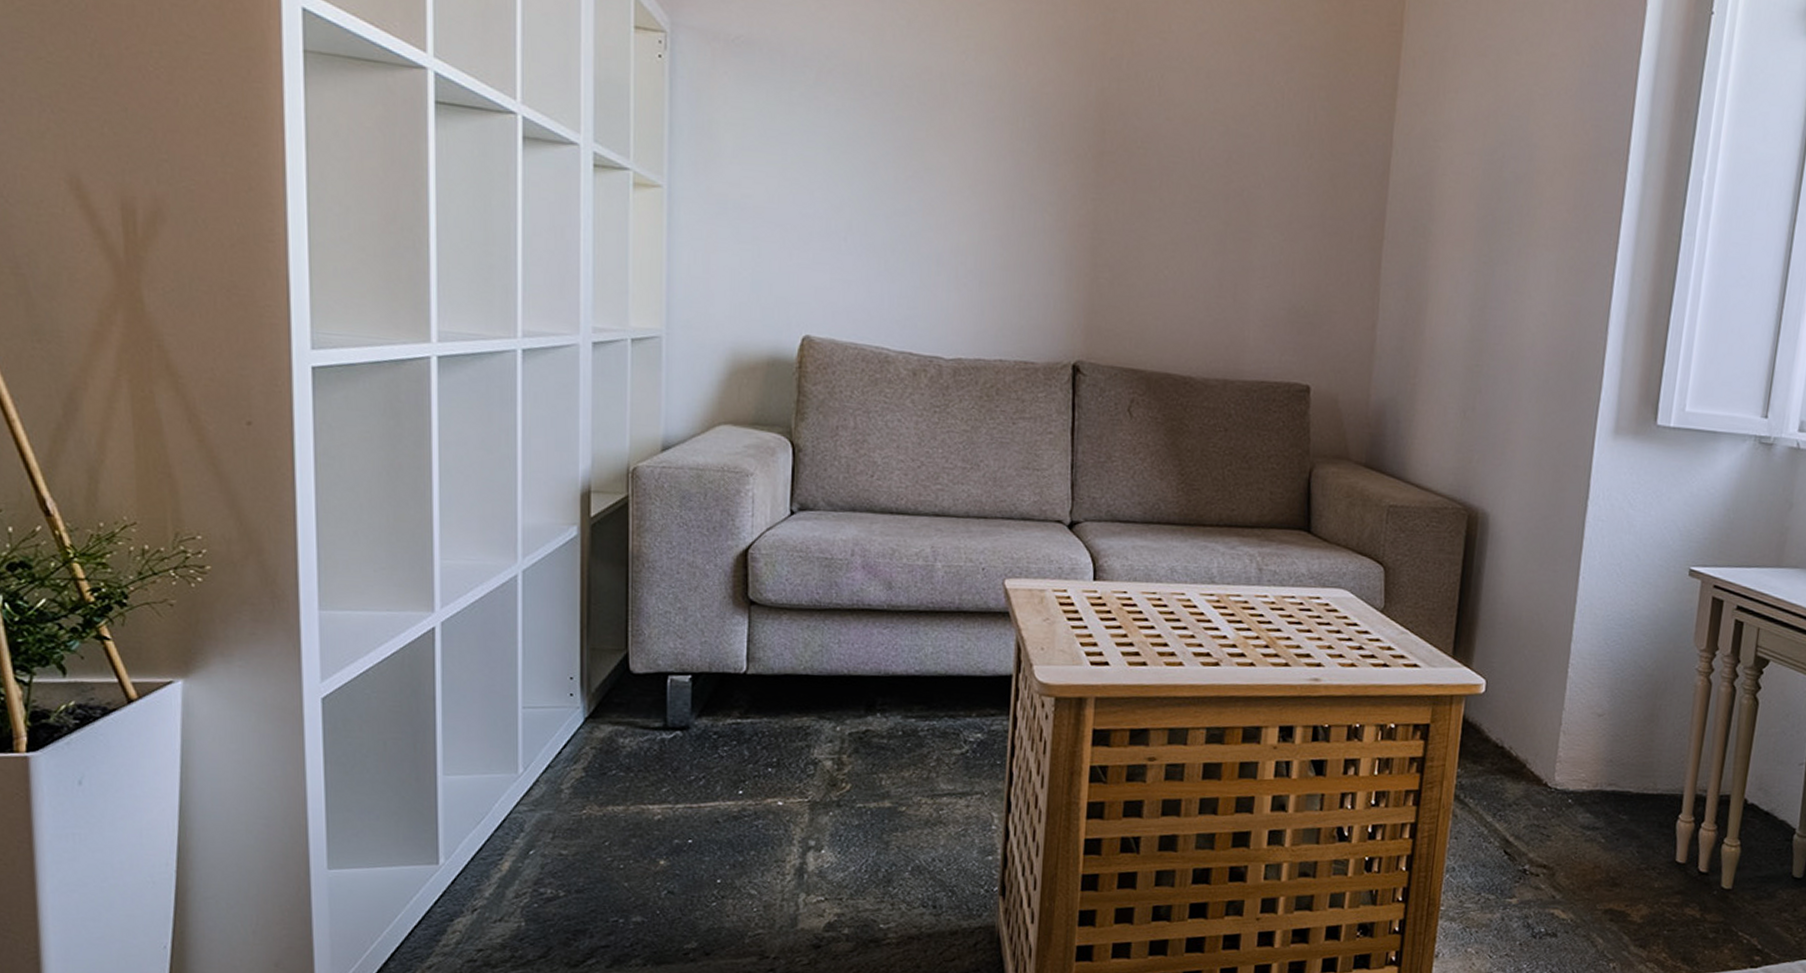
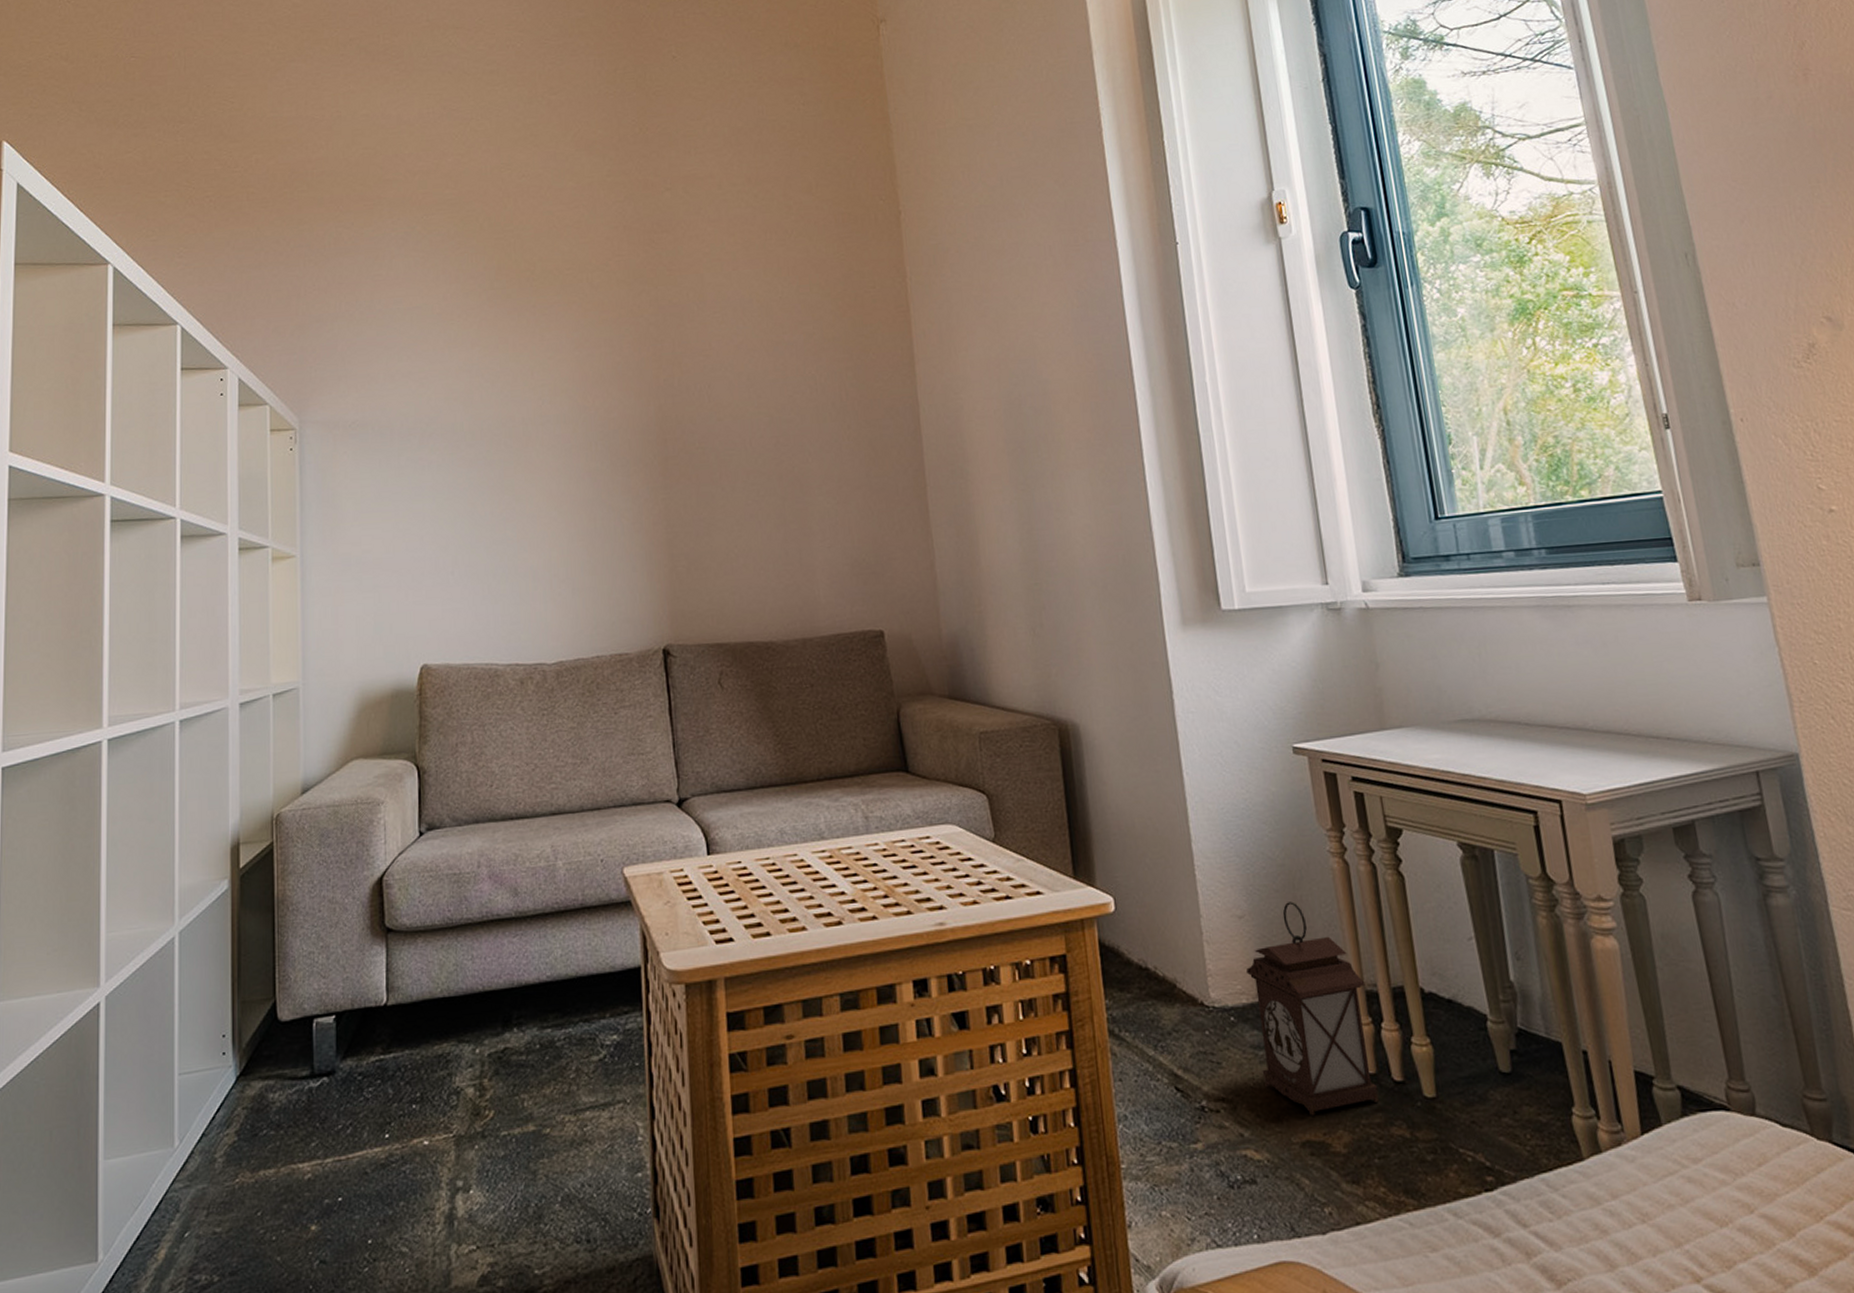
lantern: none [1585,708,1697,890] -> present [1246,902,1379,1116]

